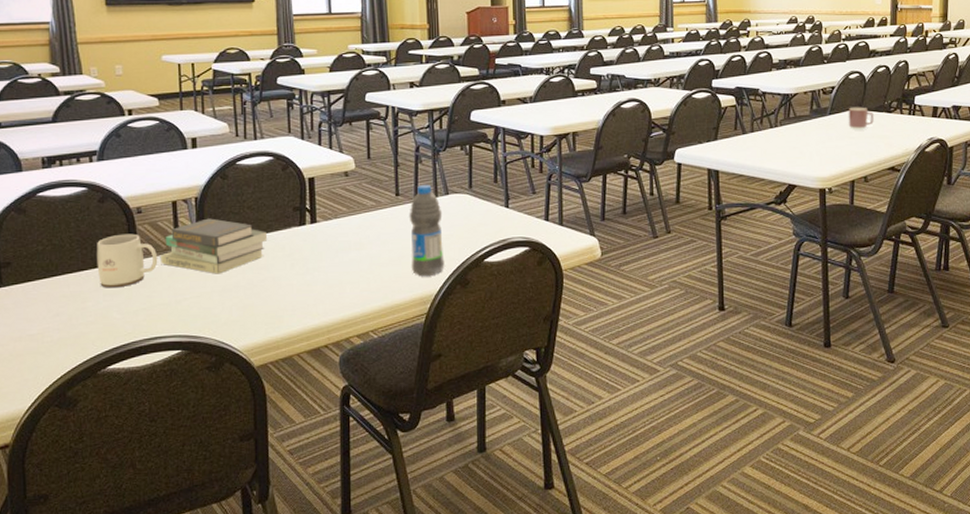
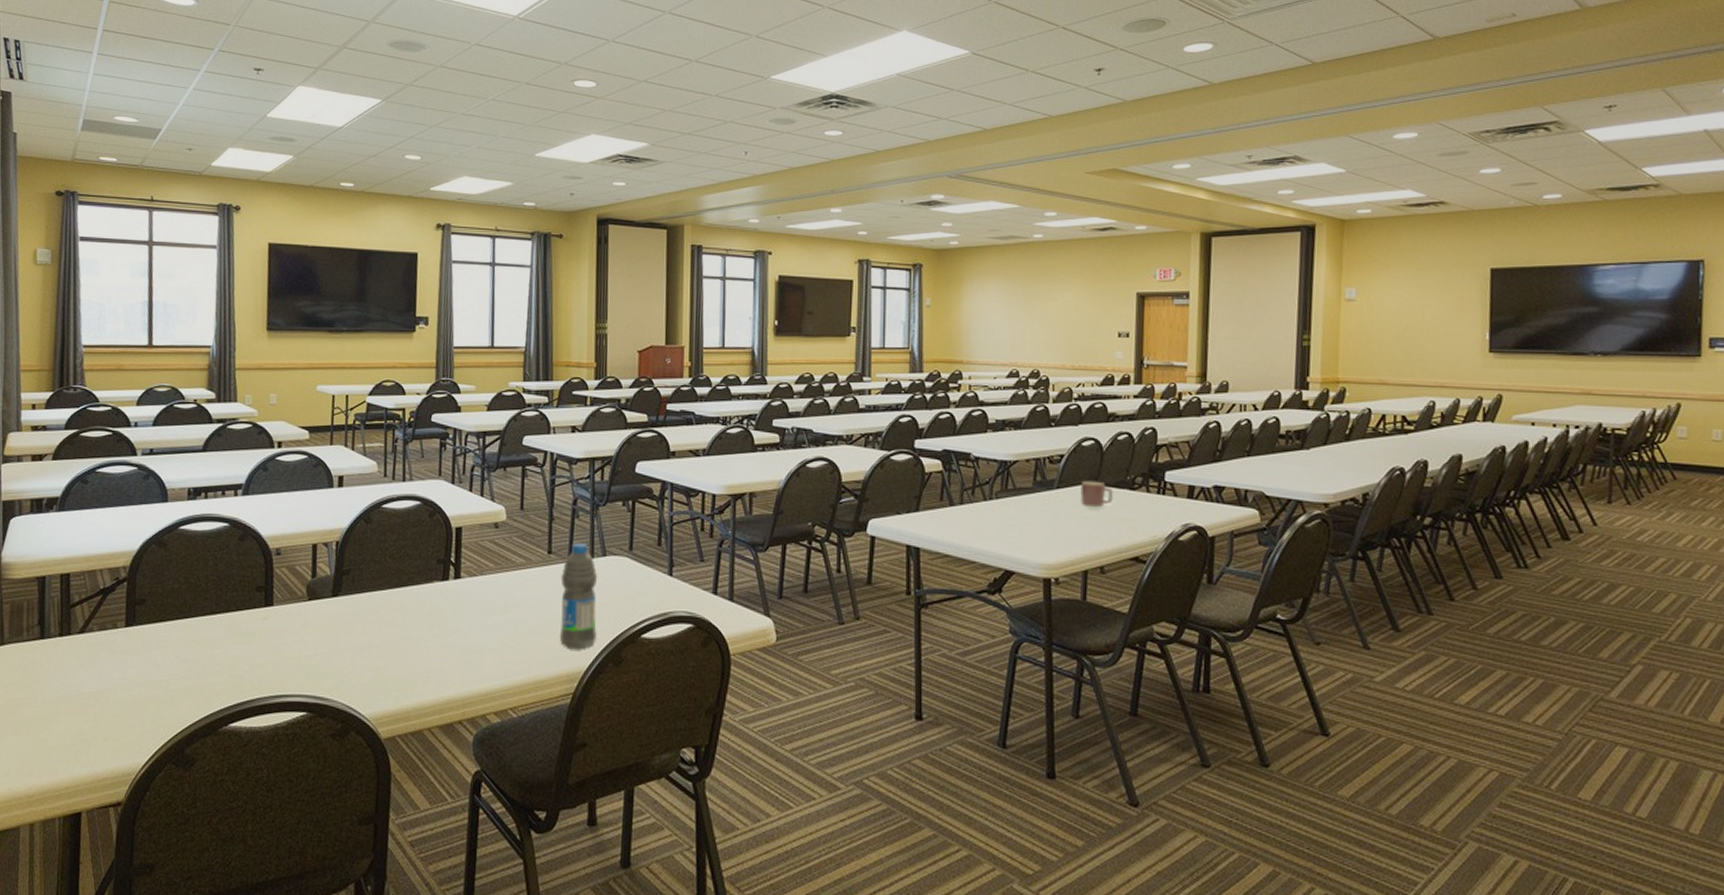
mug: present [96,233,158,288] -> none [230,576,293,636]
books: present [161,218,268,274] -> none [295,565,408,629]

